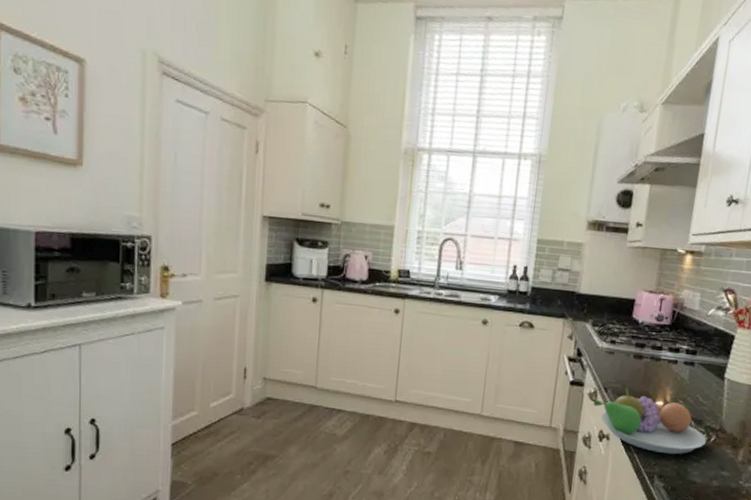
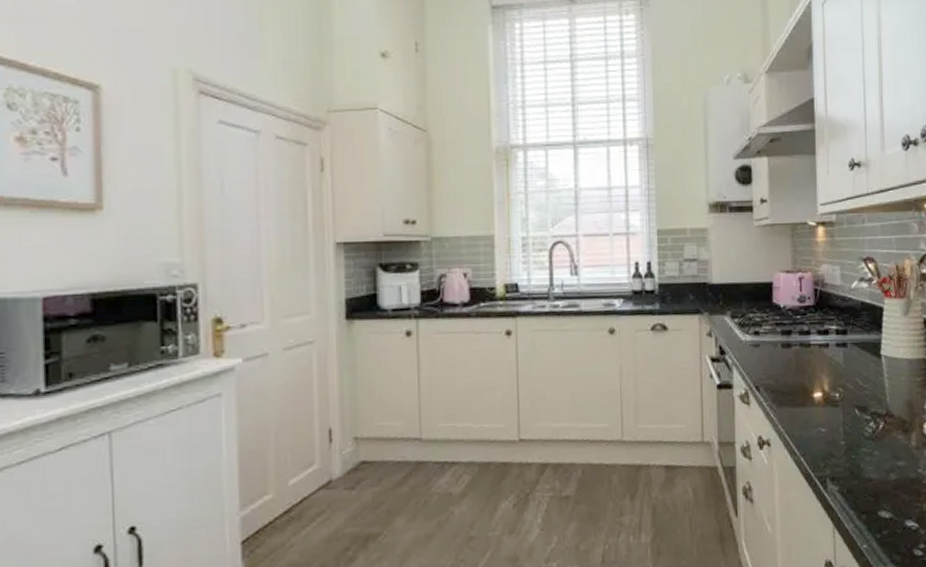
fruit bowl: present [593,388,706,455] -> none [746,383,874,452]

